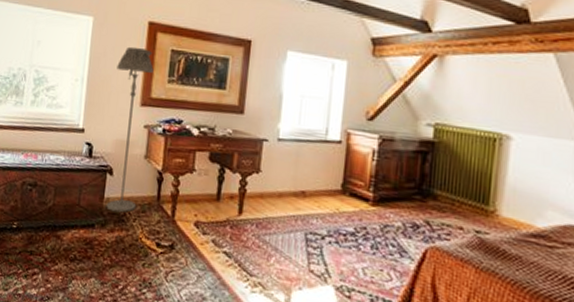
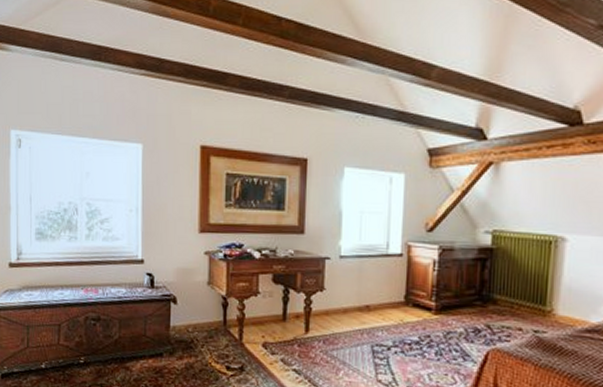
floor lamp: present [106,46,154,213] -> none [171,172,210,340]

